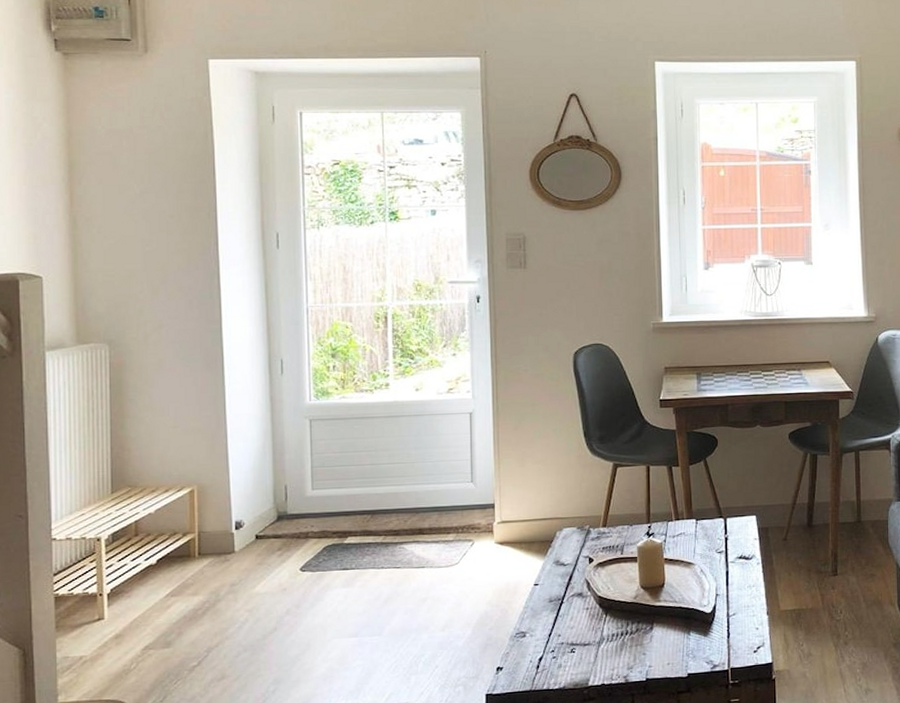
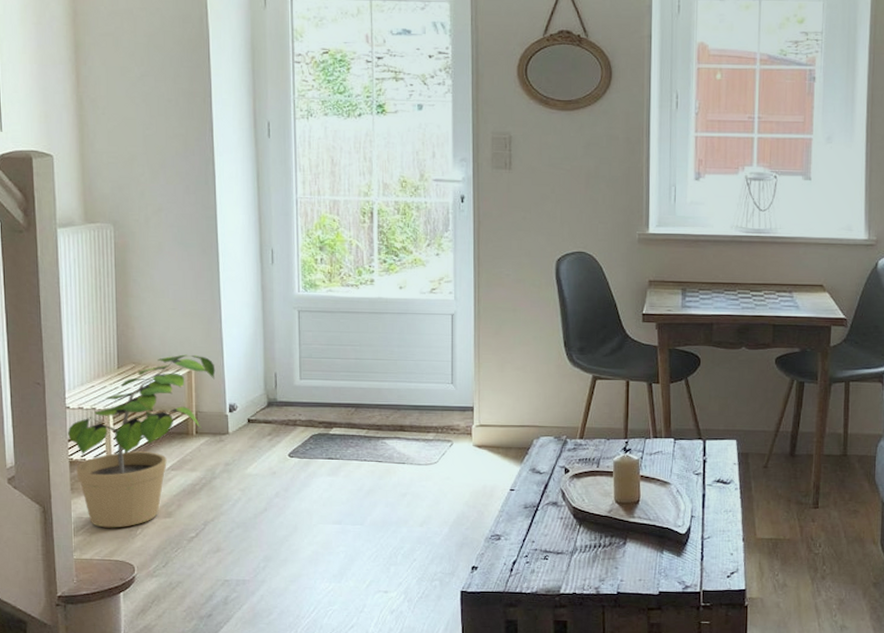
potted plant: none [54,472,220,666] -> present [68,354,216,528]

